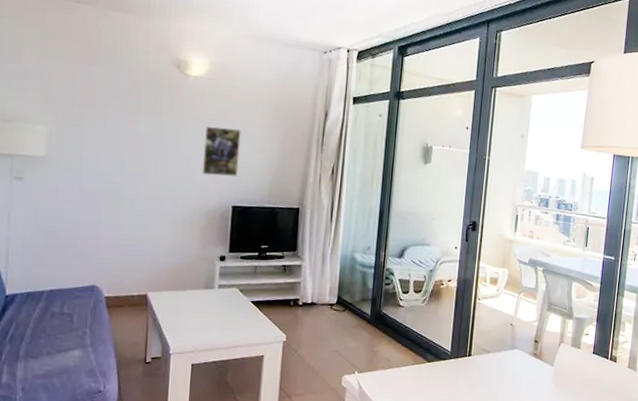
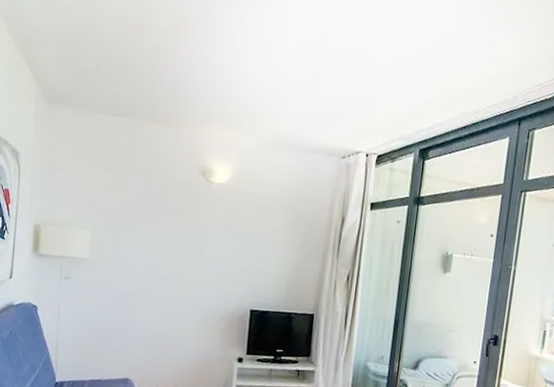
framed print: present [201,126,241,177] -> none [223,231,260,281]

